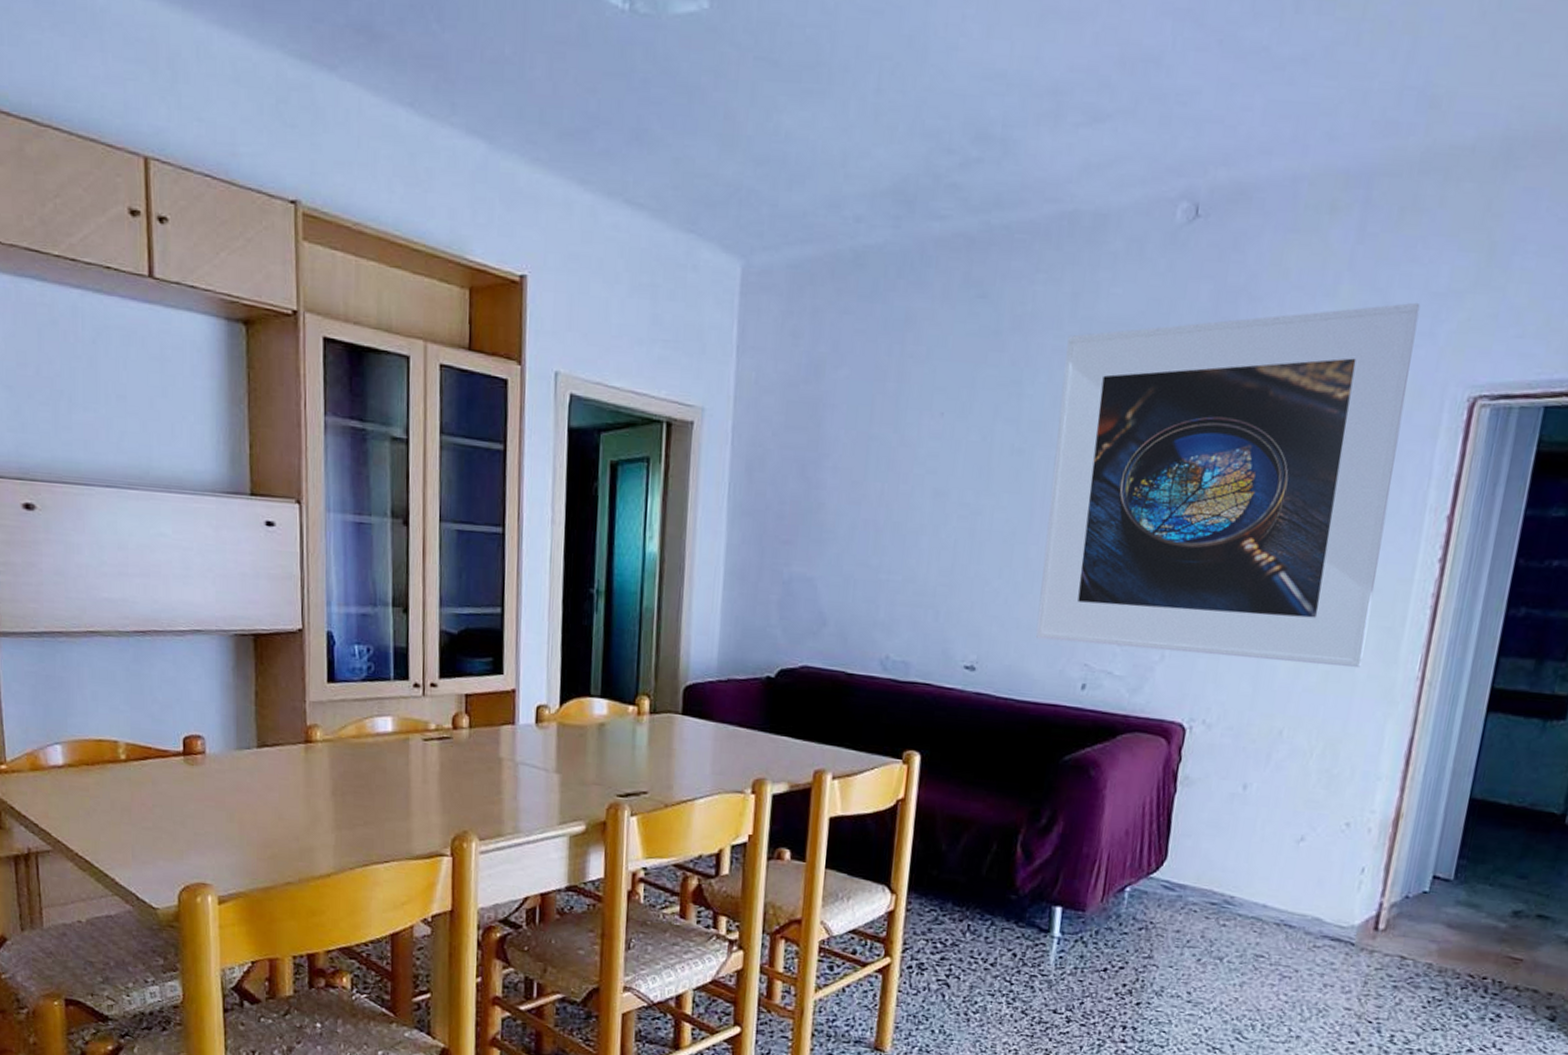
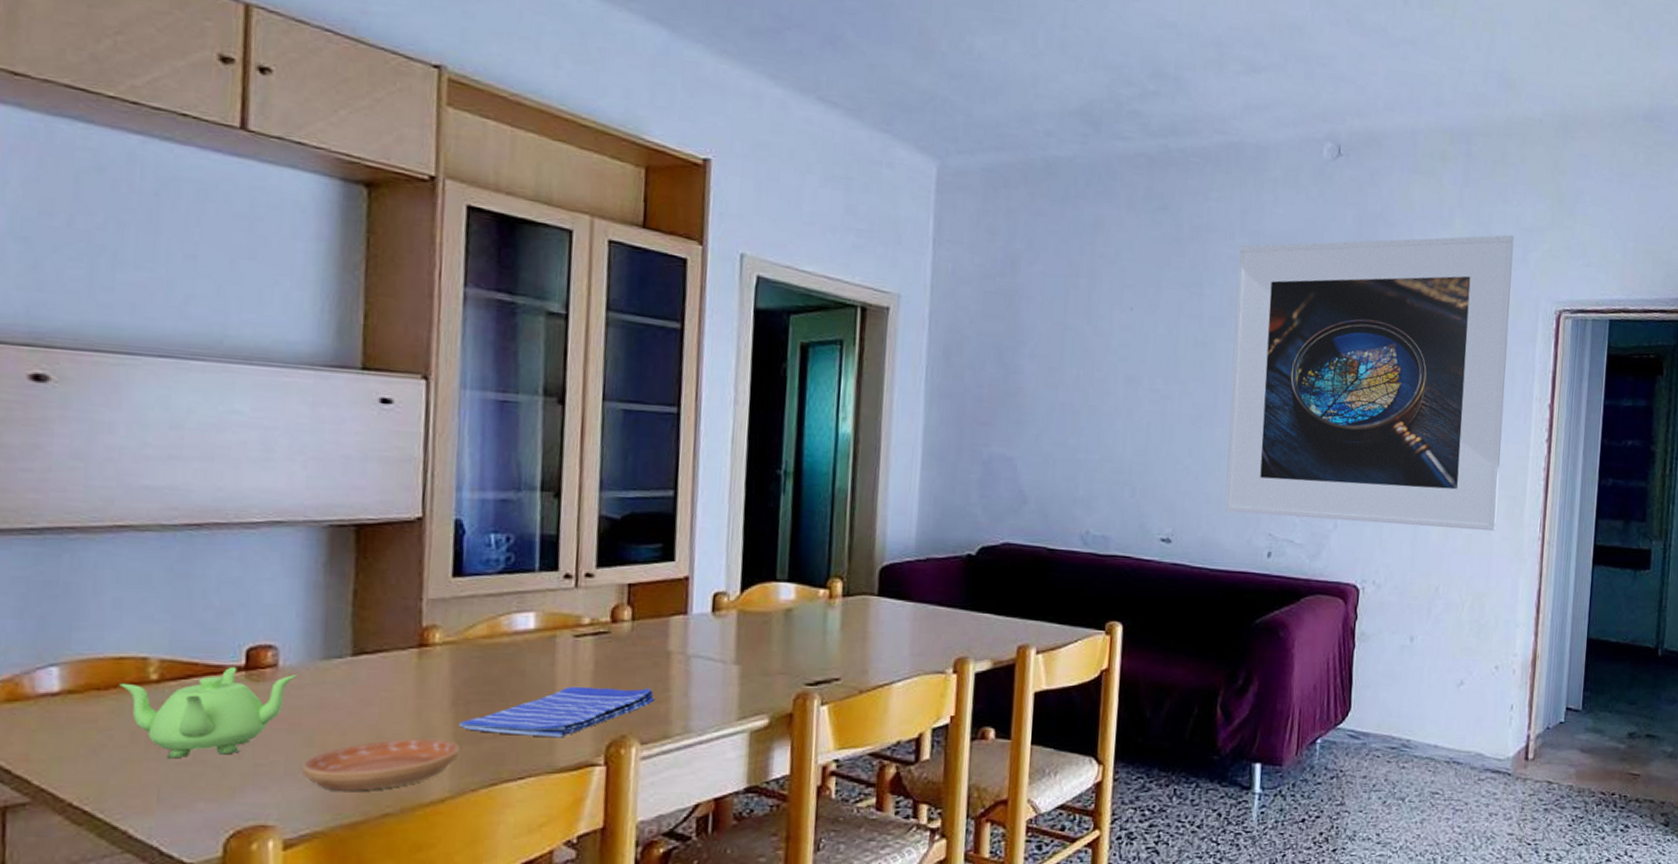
teapot: none [101,751,219,824] -> present [119,666,297,759]
saucer: none [227,820,341,862] -> present [301,738,461,791]
dish towel: none [338,784,490,830] -> present [459,686,656,738]

